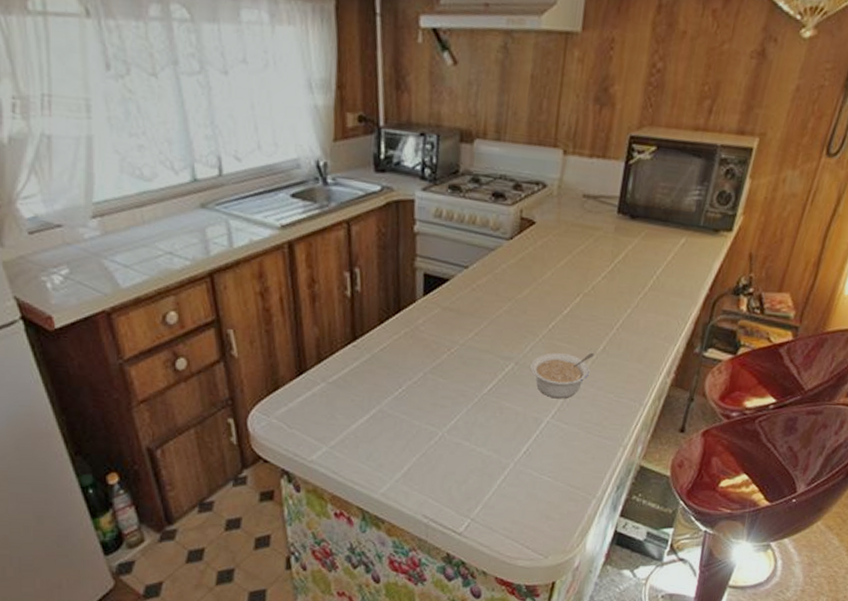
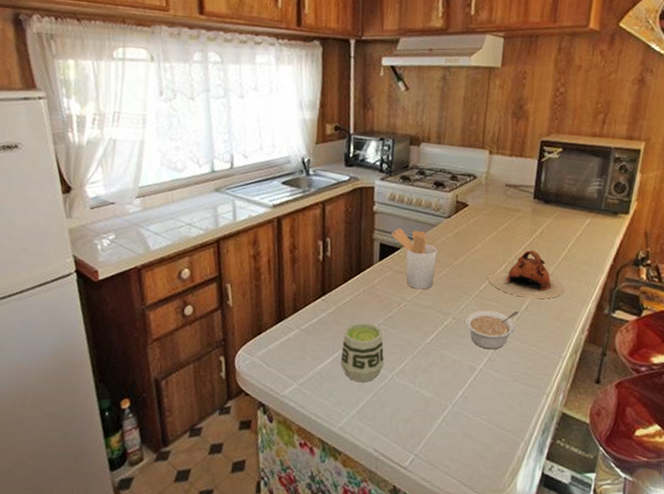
cup: none [379,371,433,443] -> present [340,322,385,383]
utensil holder: none [437,253,497,330] -> present [391,228,438,290]
teapot: none [557,278,652,338] -> present [487,250,566,299]

